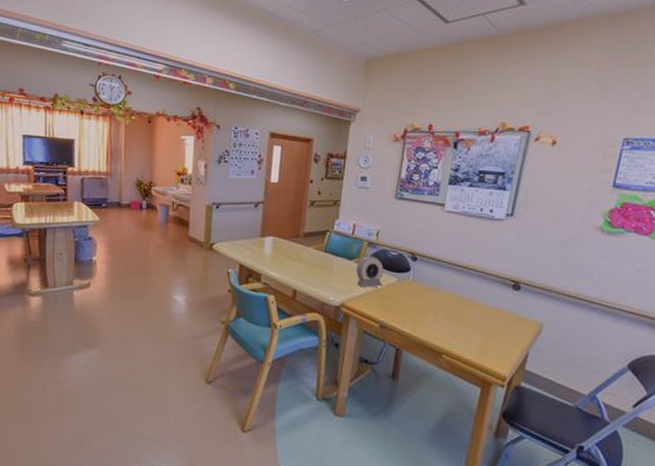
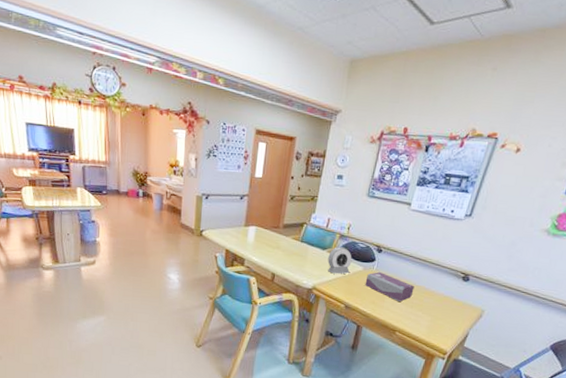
tissue box: none [401,282,458,317] -> present [365,271,414,302]

